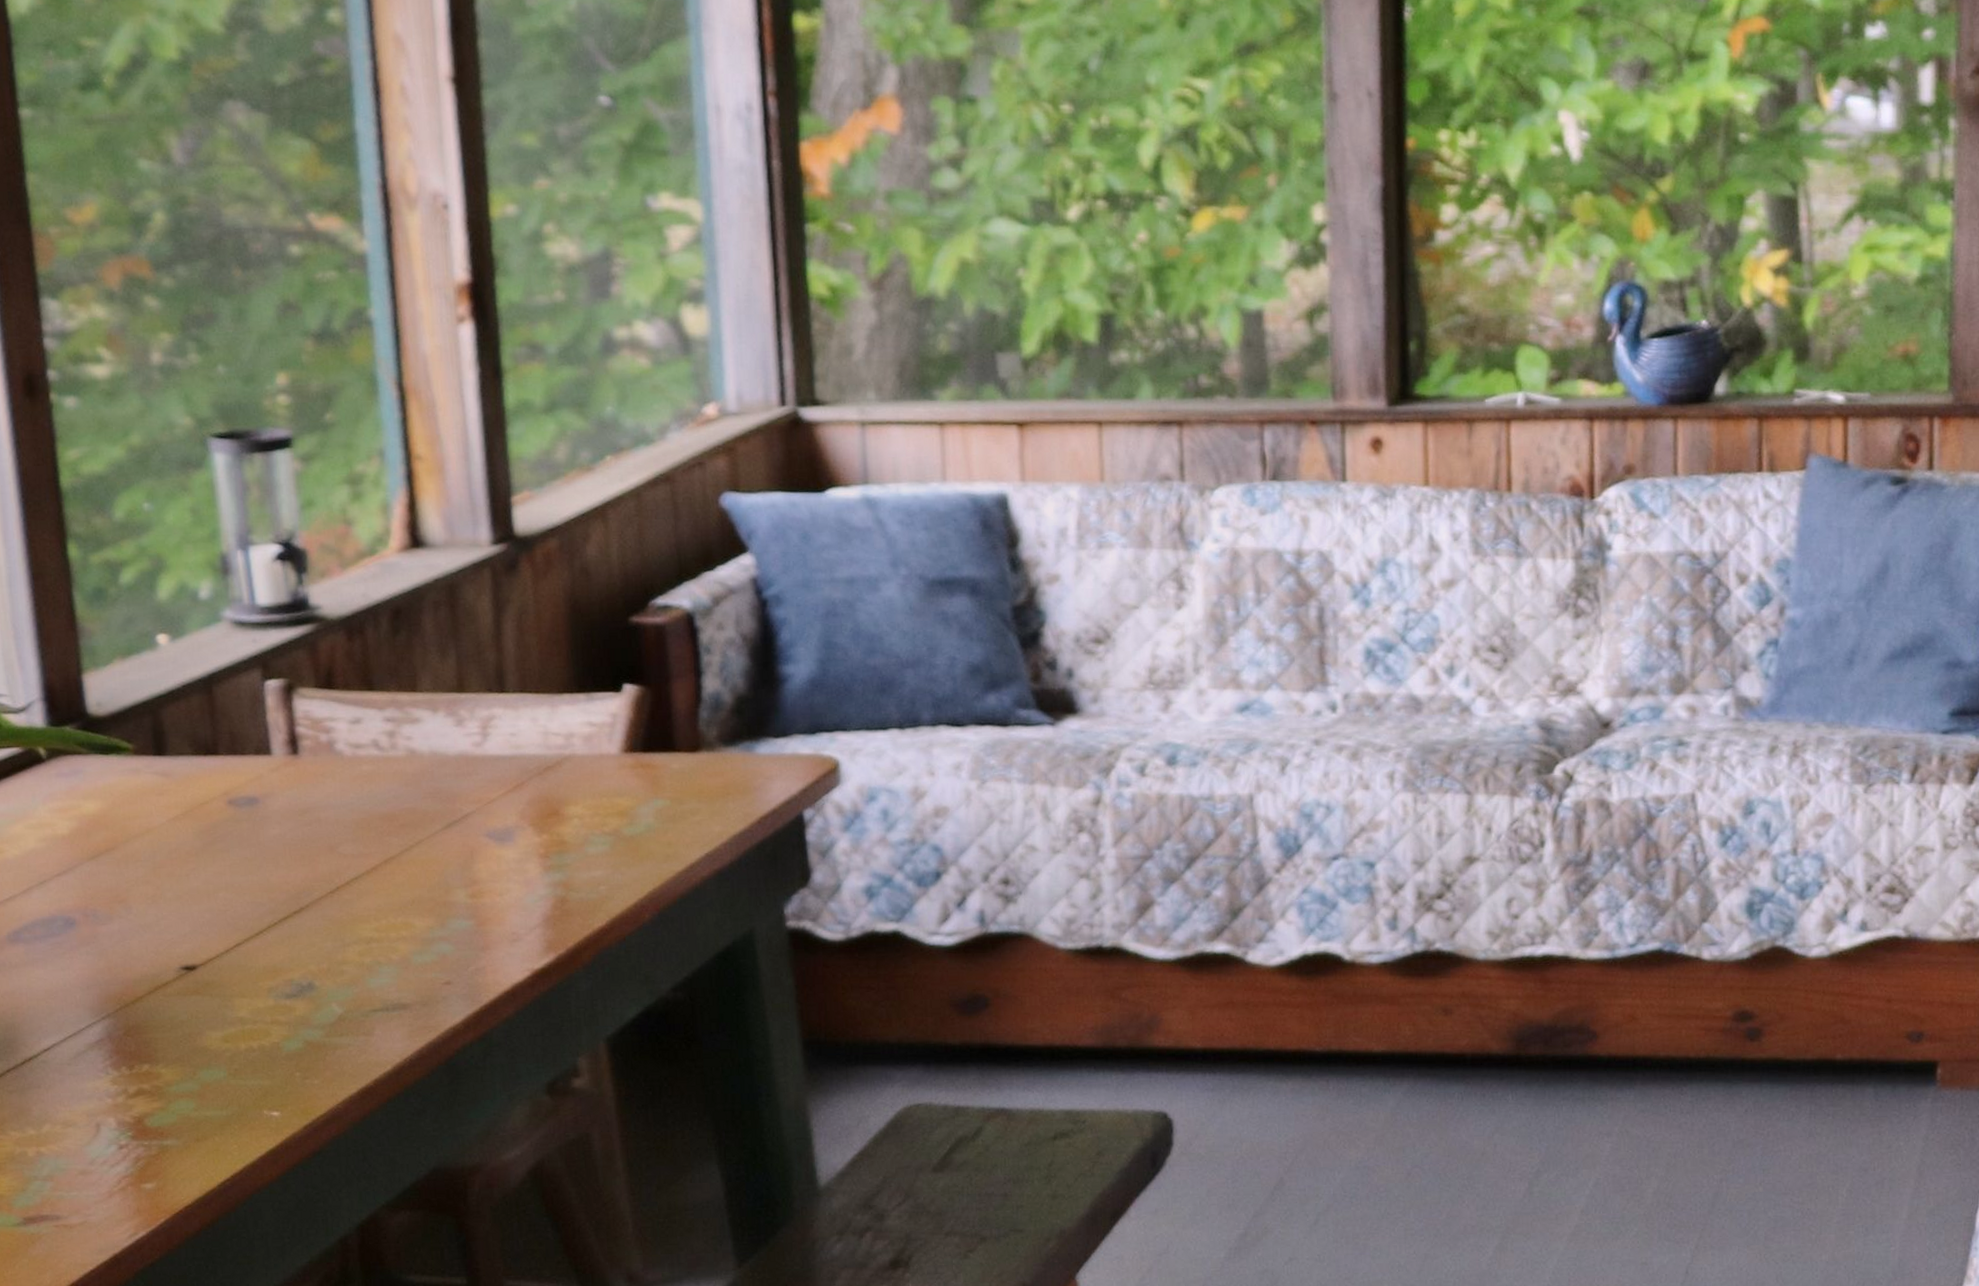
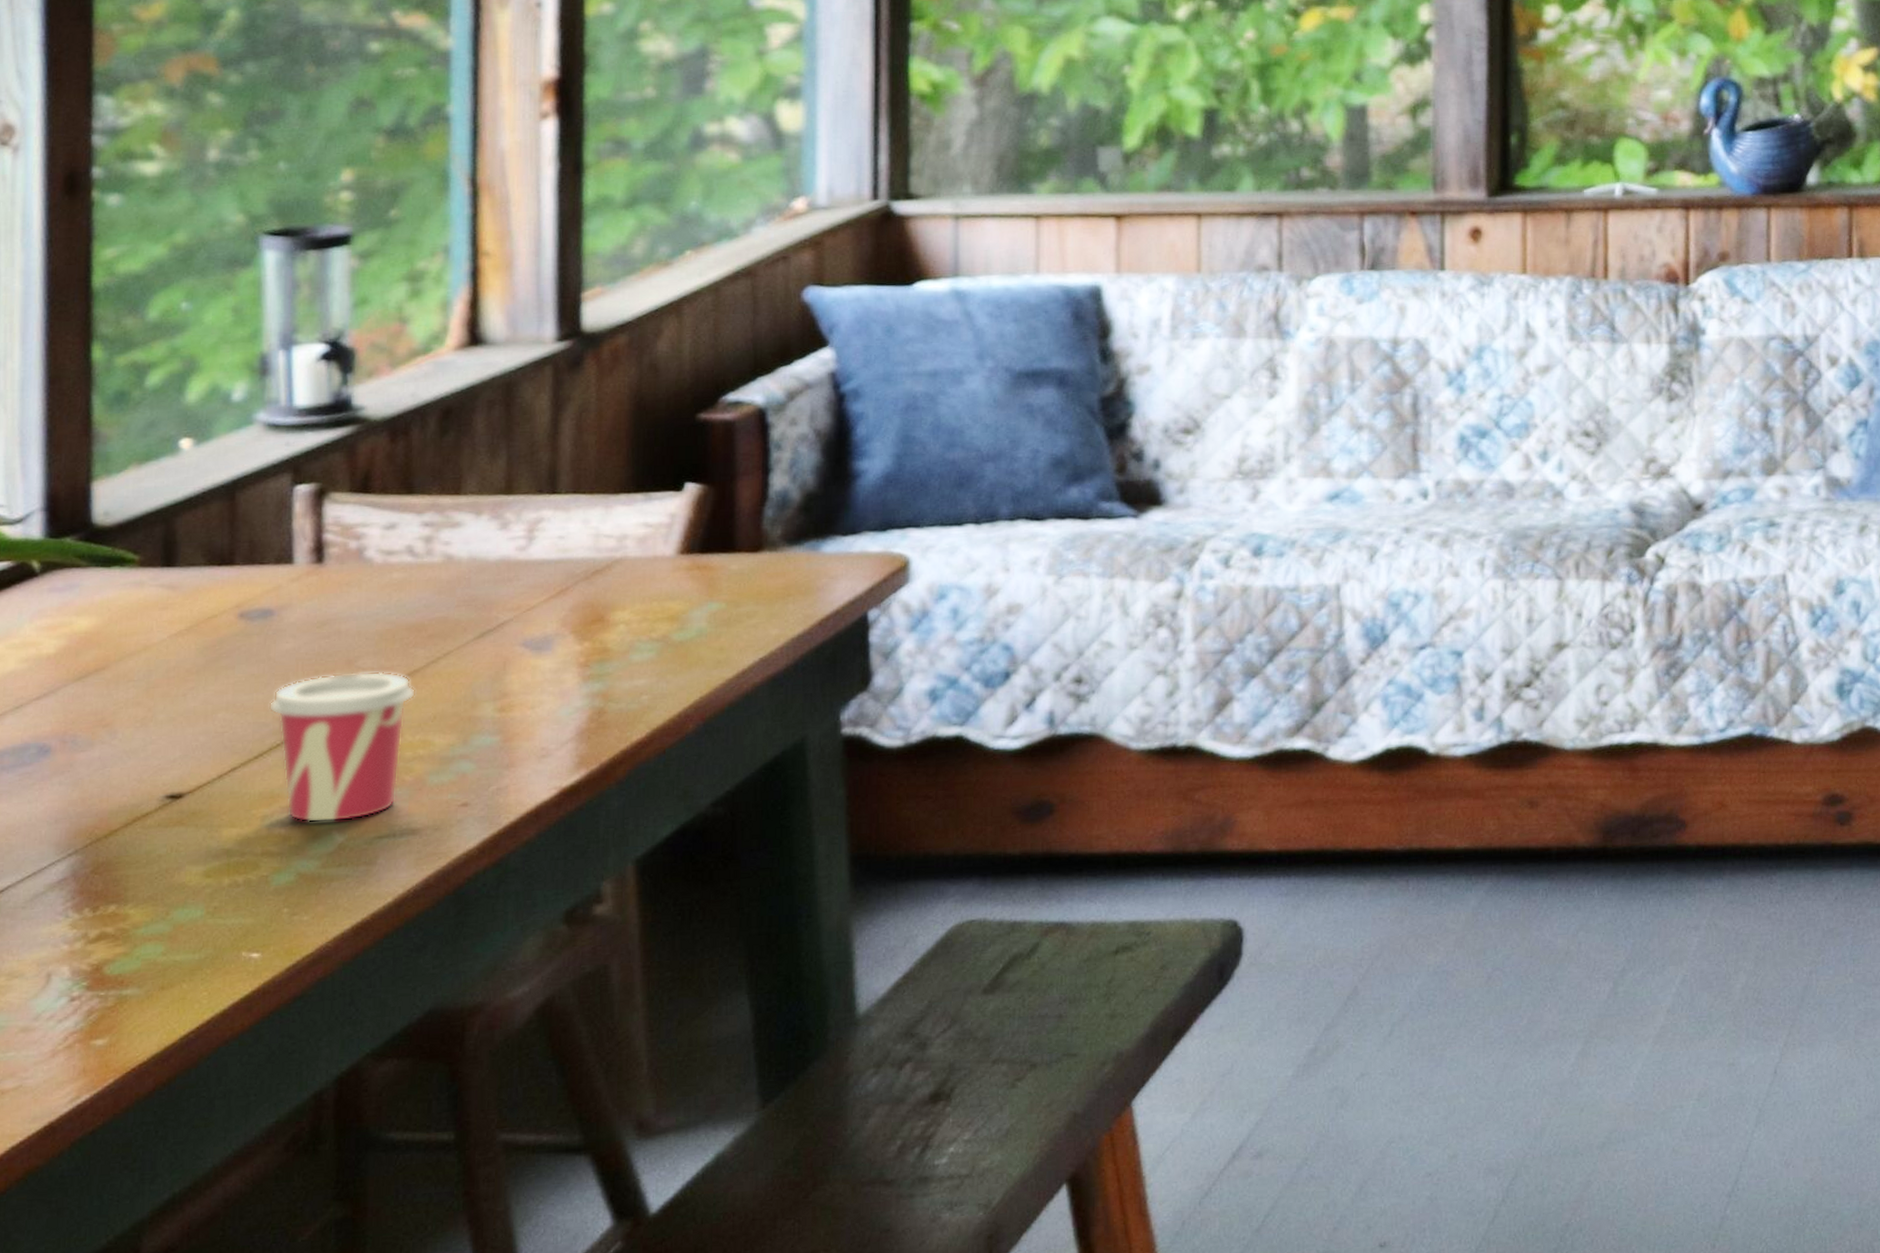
cup: none [263,857,394,996] -> present [268,671,416,823]

